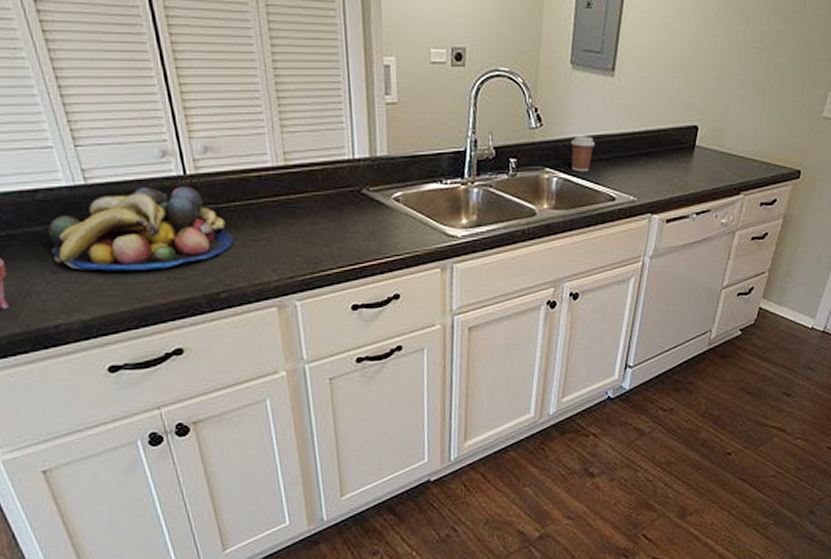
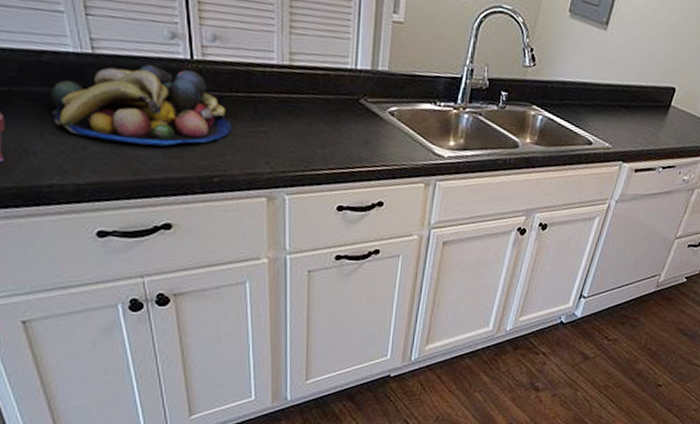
coffee cup: present [571,136,595,172] -> none [557,80,581,115]

